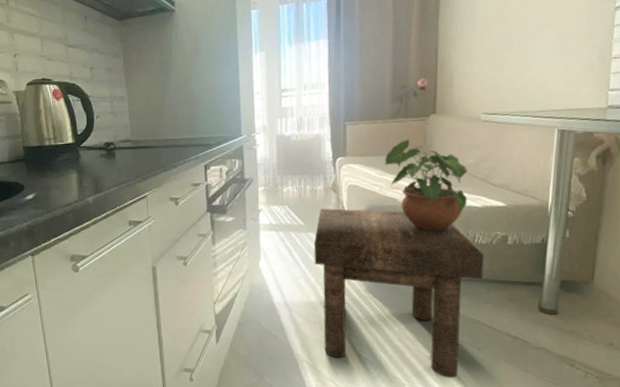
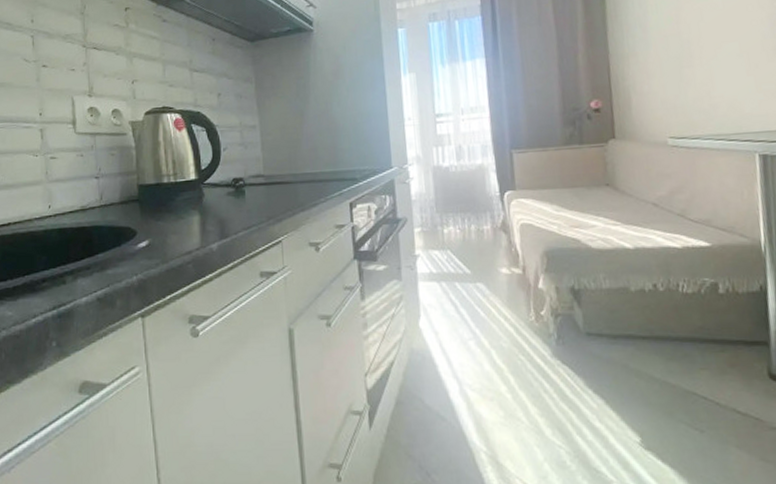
stool: present [313,208,484,378] -> none [483,252,695,471]
potted plant: present [385,139,468,231] -> none [561,169,665,278]

